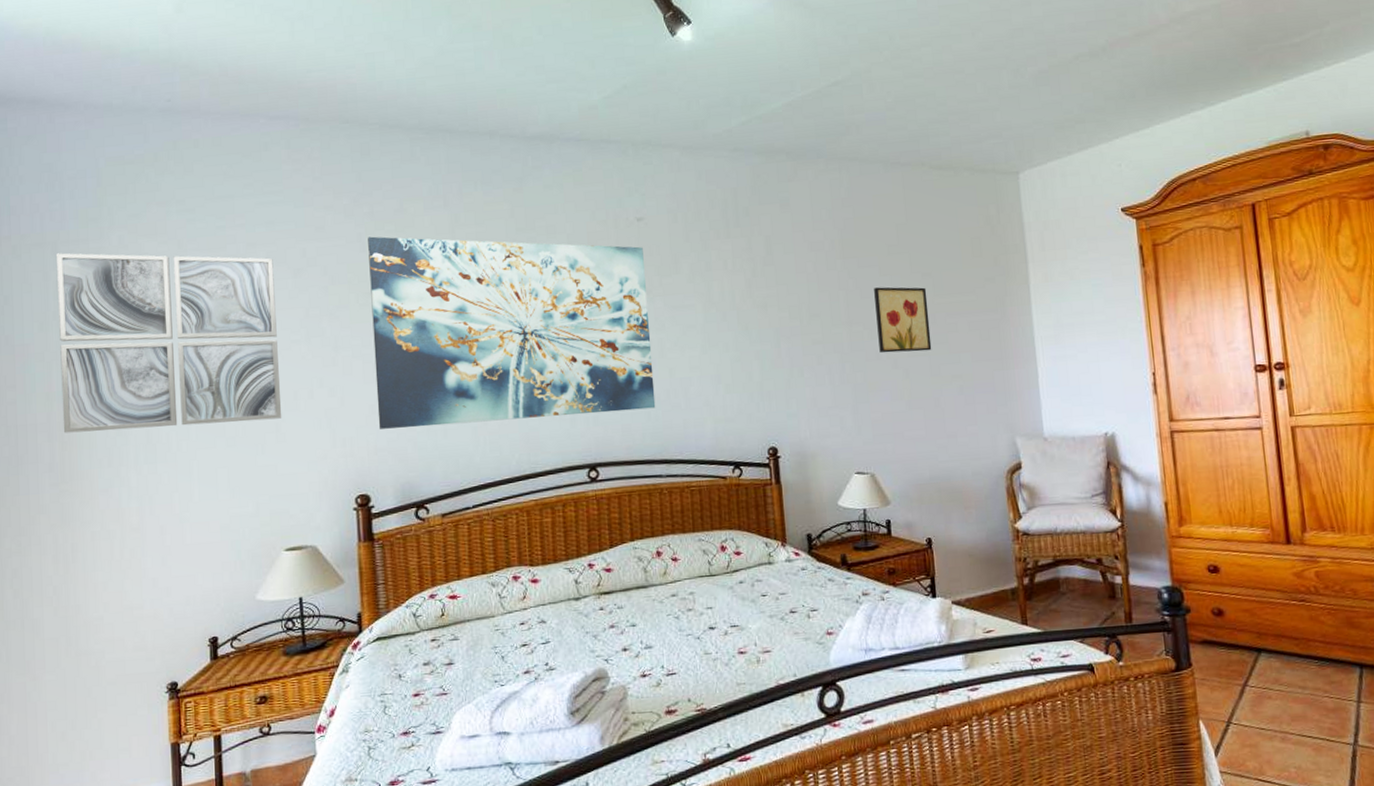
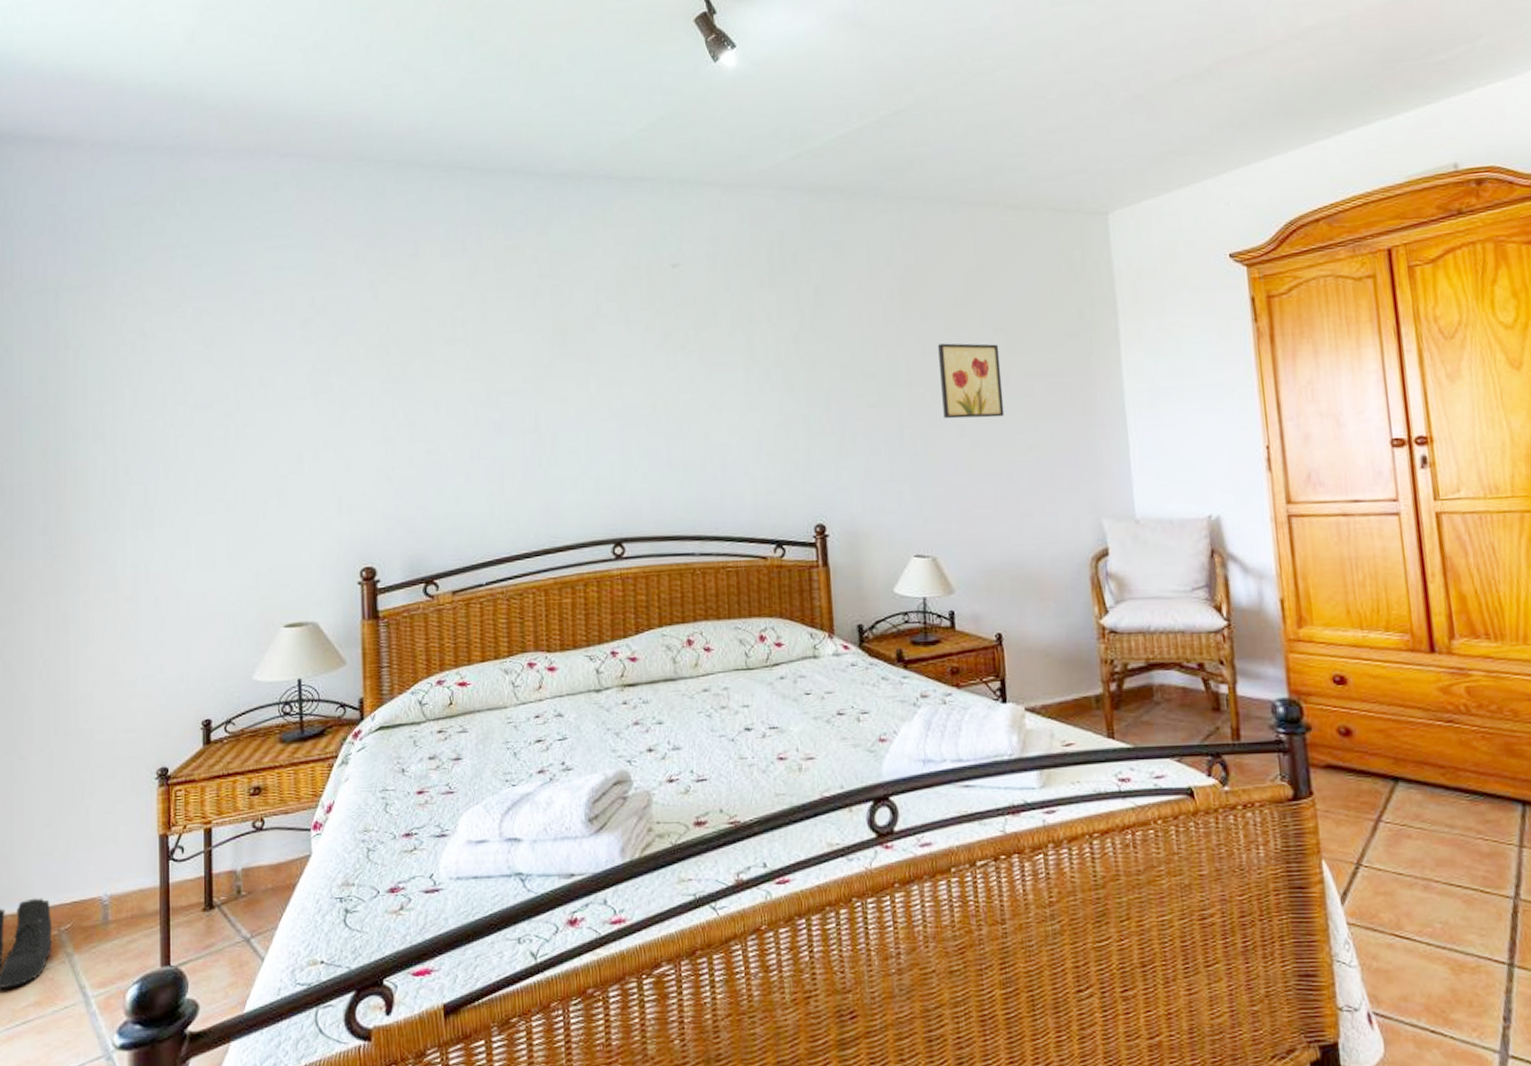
wall art: present [56,253,282,433] -> none [57,300,285,494]
wall art: present [368,236,656,429] -> none [380,283,689,496]

